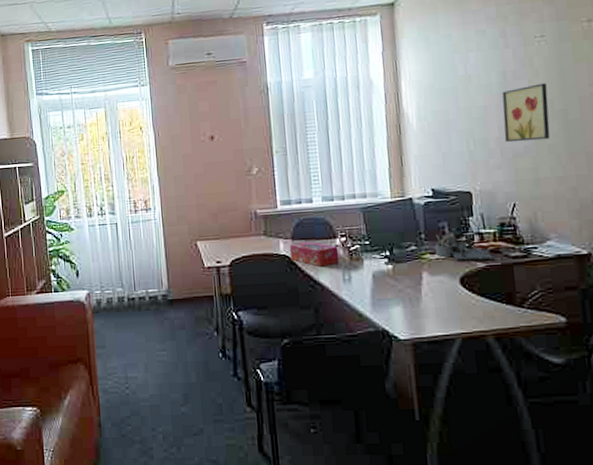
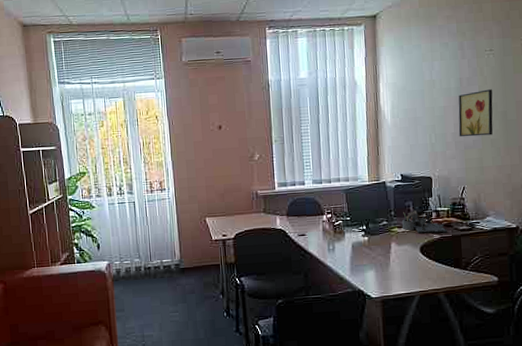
tissue box: present [289,242,340,267] -> none [284,218,326,239]

